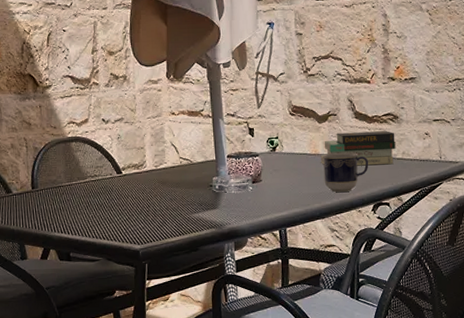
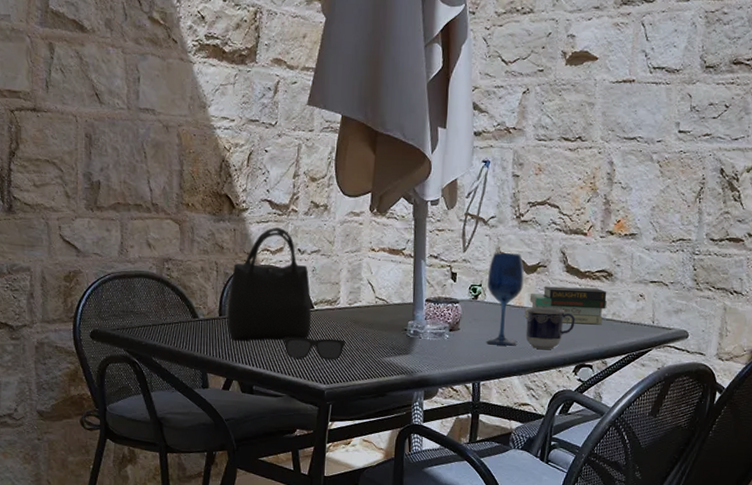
handbag: none [39,100,121,211] -> present [227,227,312,341]
sunglasses: none [96,200,155,223] -> present [284,337,345,360]
wineglass: none [282,105,317,192] -> present [485,253,524,346]

